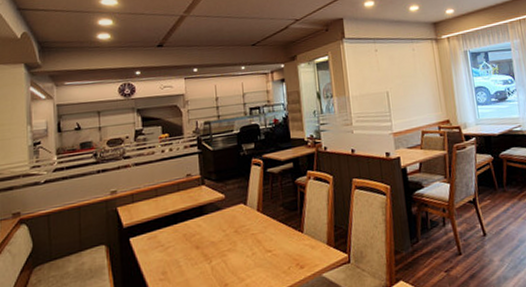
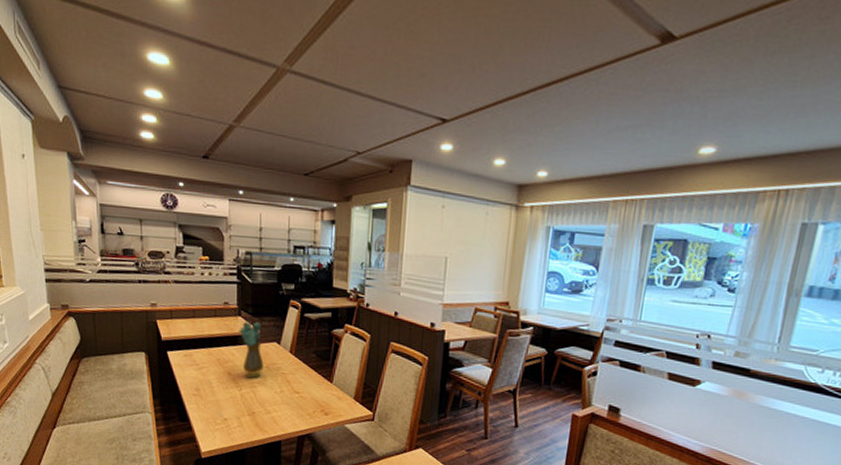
vase: none [203,186,233,248] -> present [239,319,264,379]

